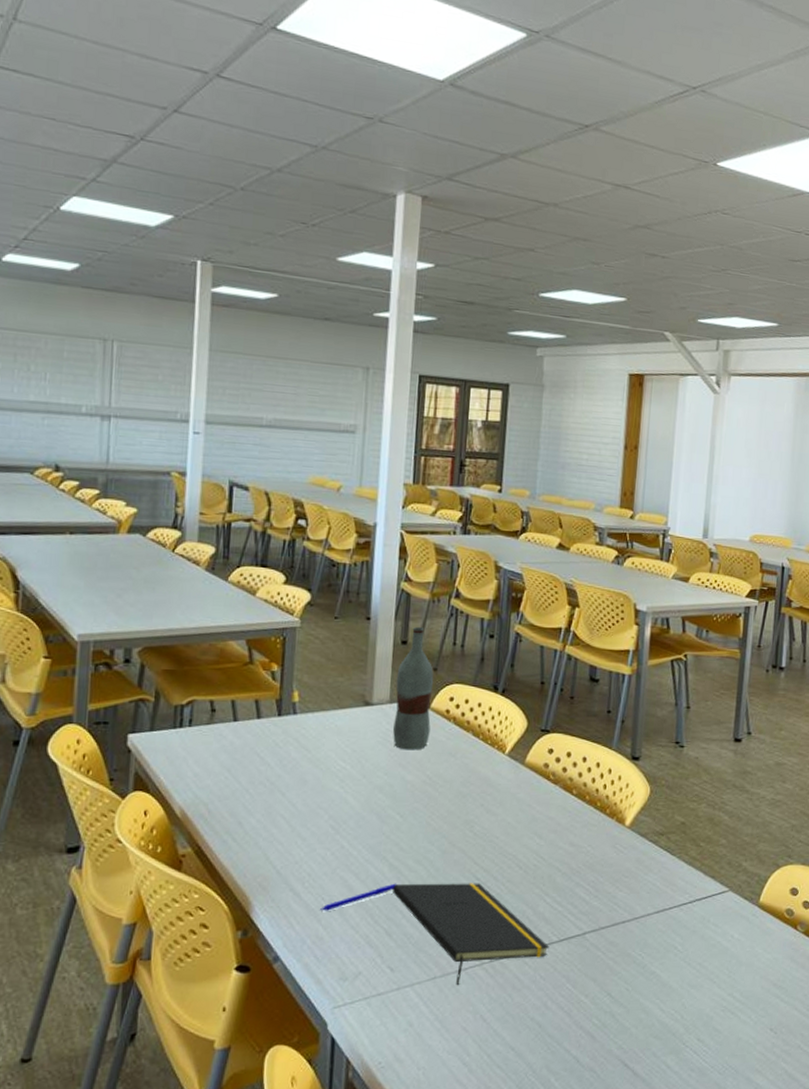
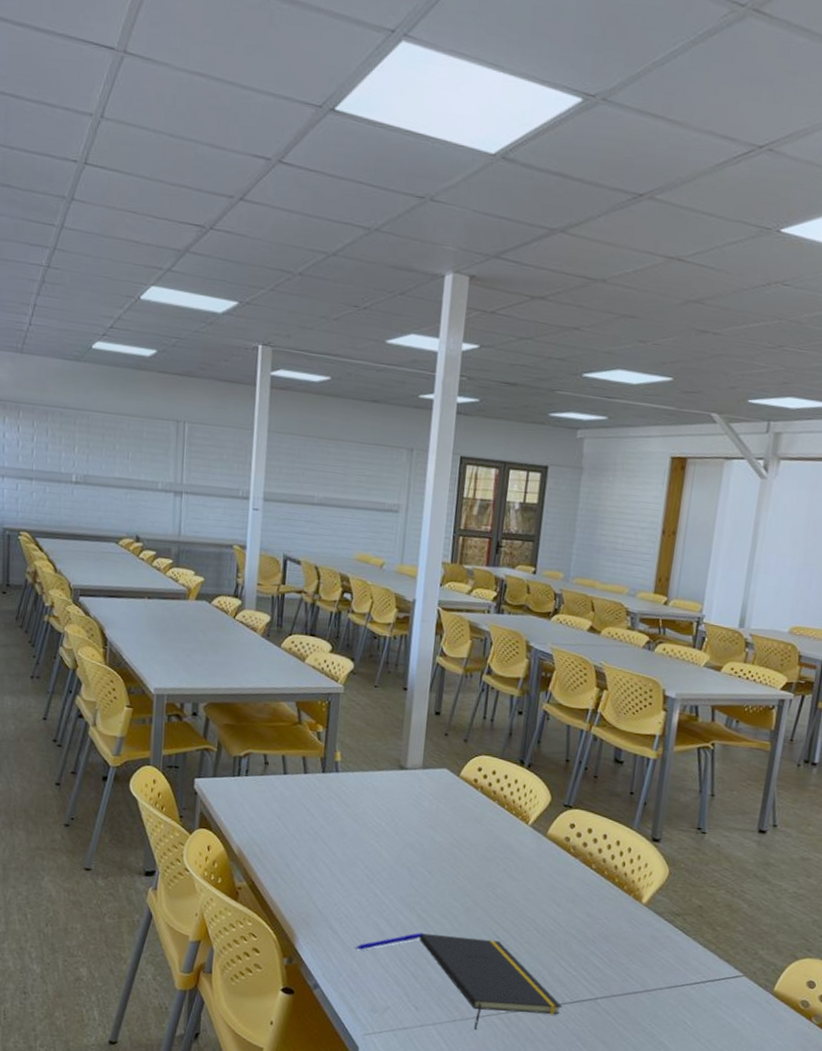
bottle: present [392,627,434,751] -> none [424,700,464,814]

